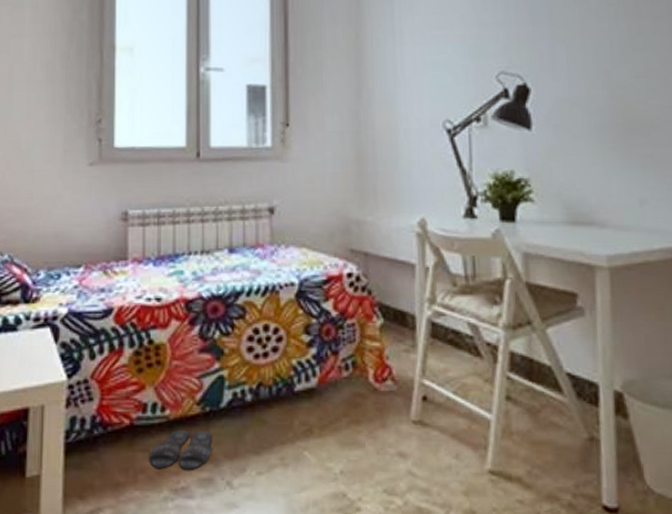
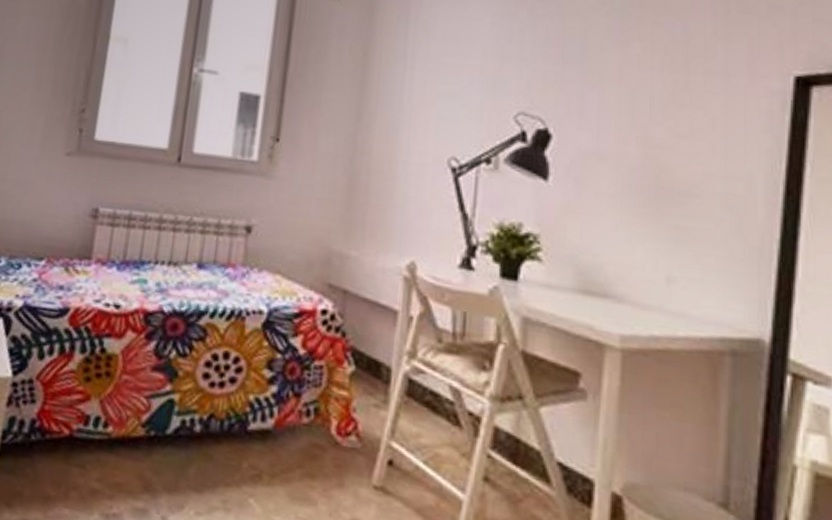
slippers: present [149,430,213,470] -> none [83,450,153,497]

